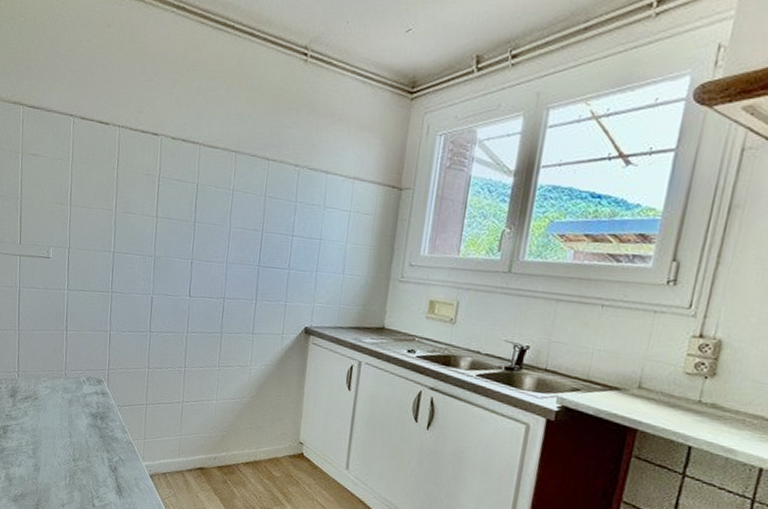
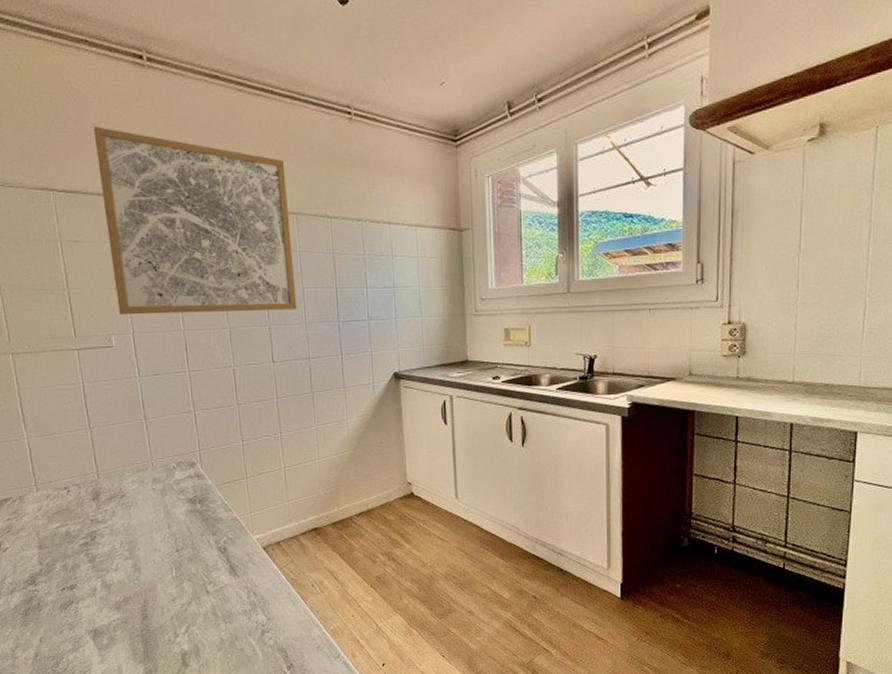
wall art: none [60,49,234,248] -> present [93,126,297,315]

